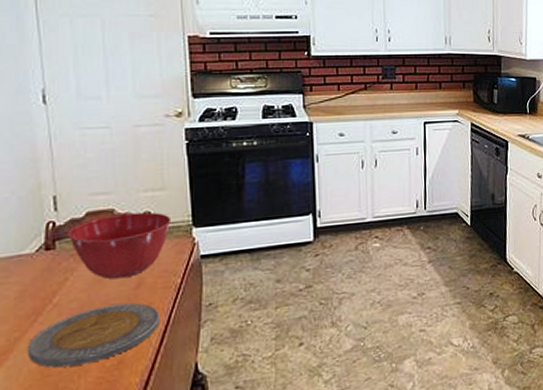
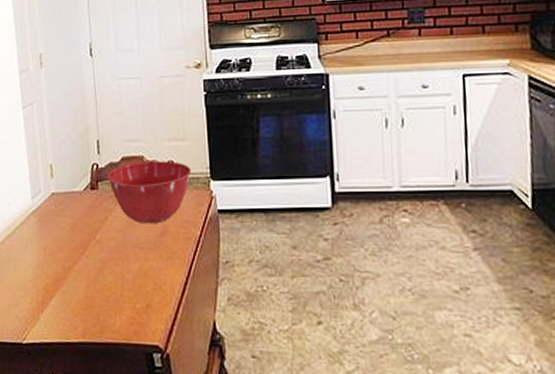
plate: present [27,303,160,368] -> none [77,248,182,302]

